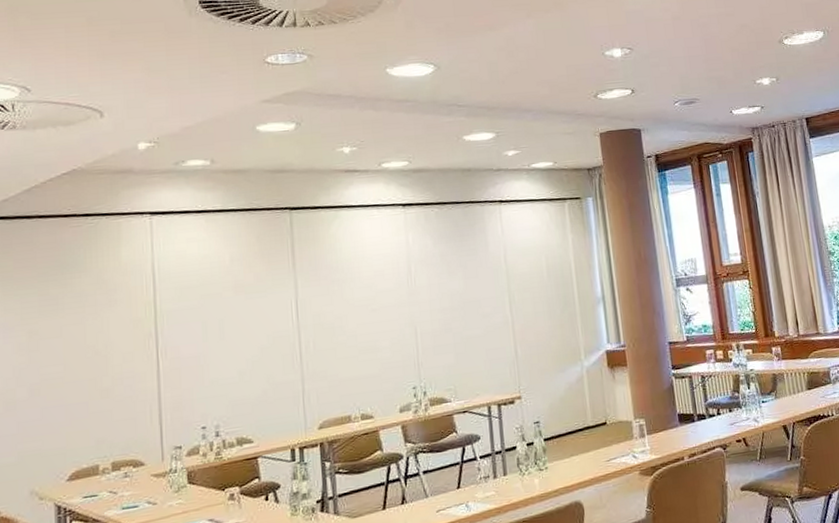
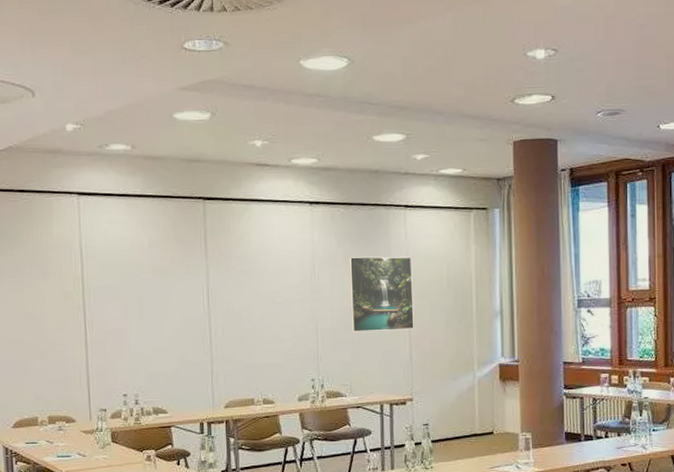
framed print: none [446,251,517,334] -> present [349,256,414,333]

